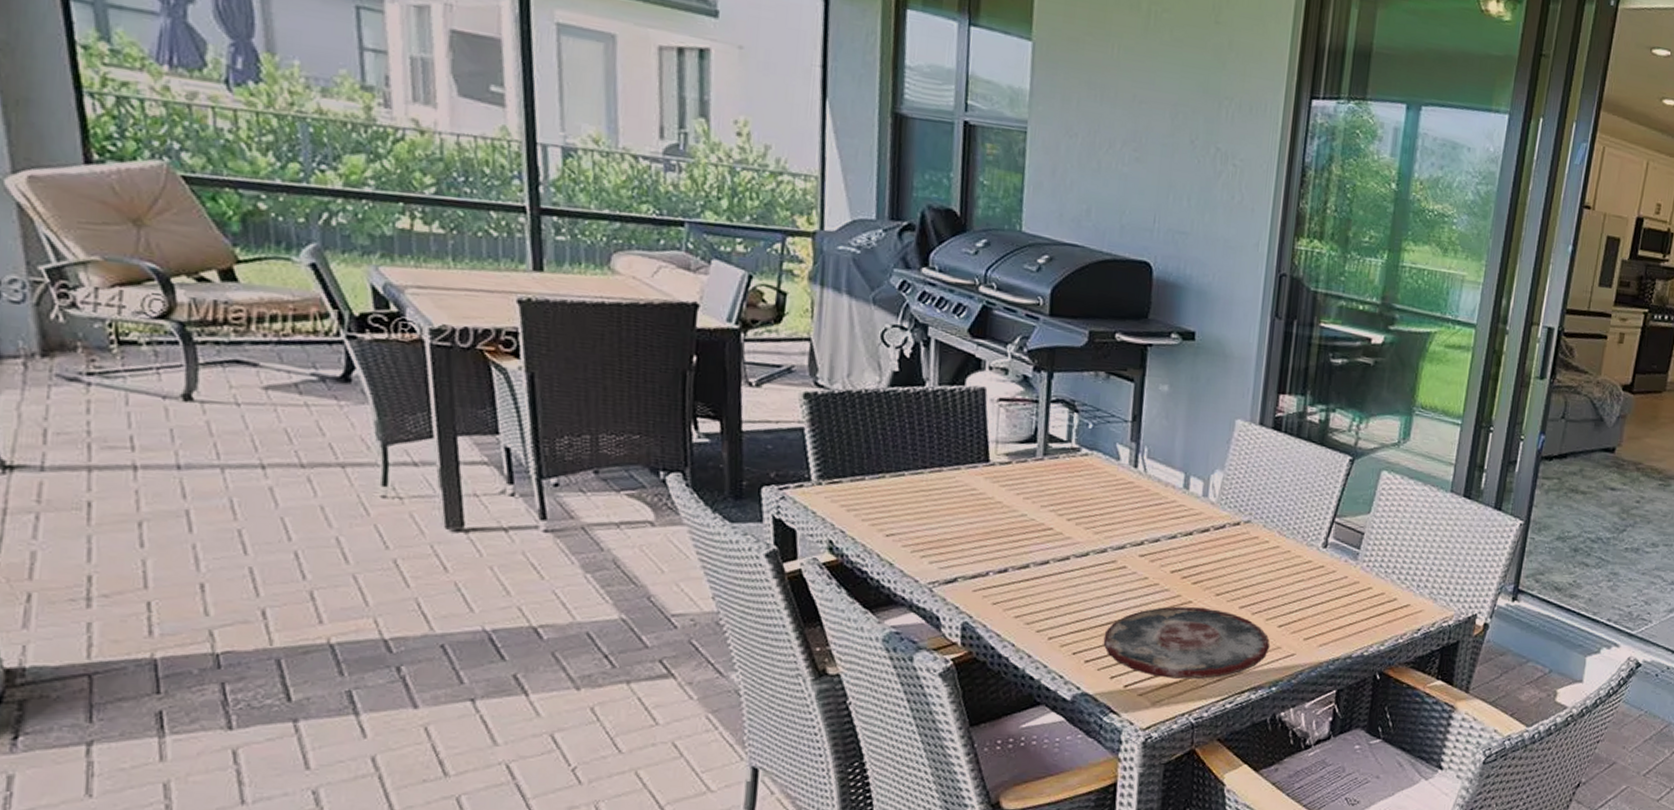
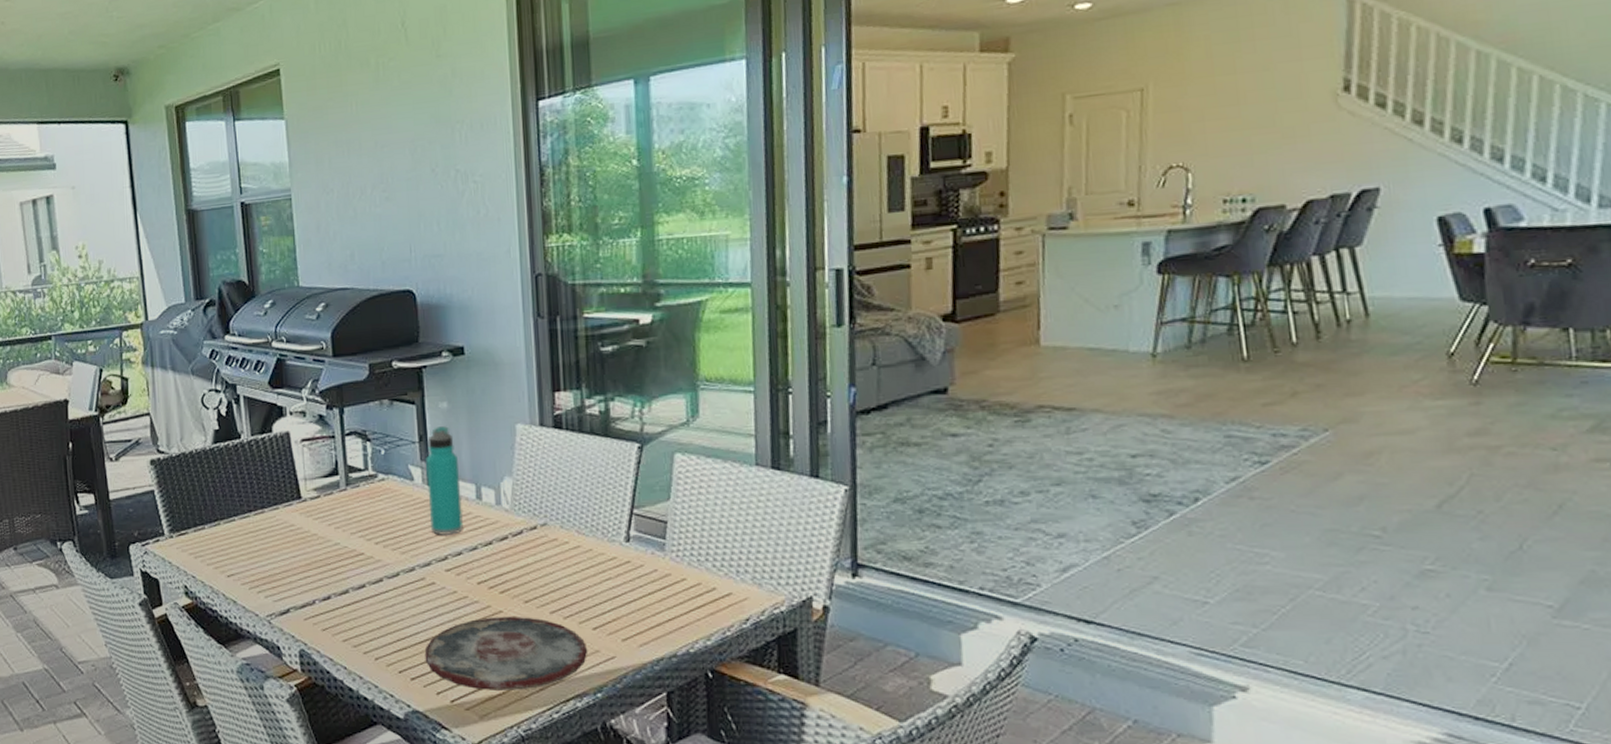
water bottle: none [1131,409,1171,521] -> present [426,426,463,535]

